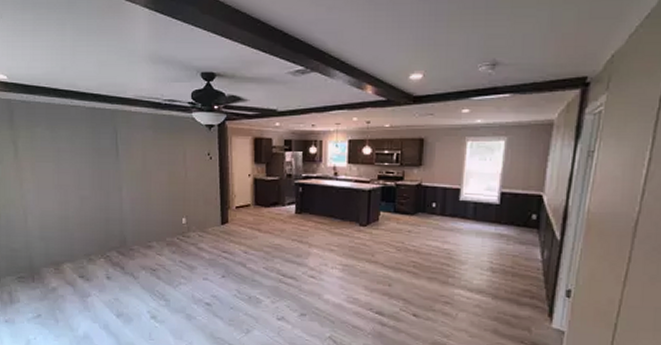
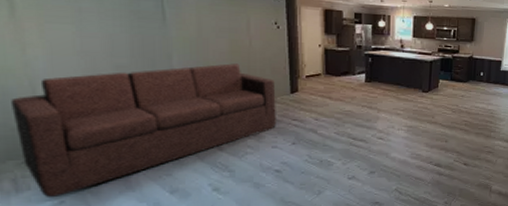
sofa: none [12,194,208,311] -> present [11,63,276,198]

